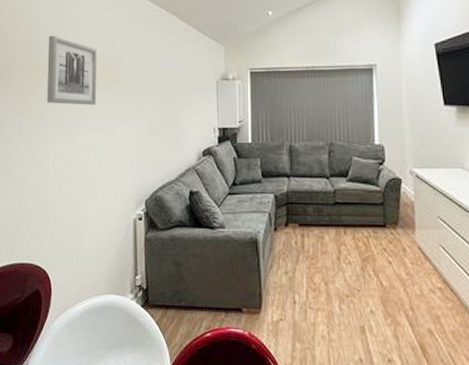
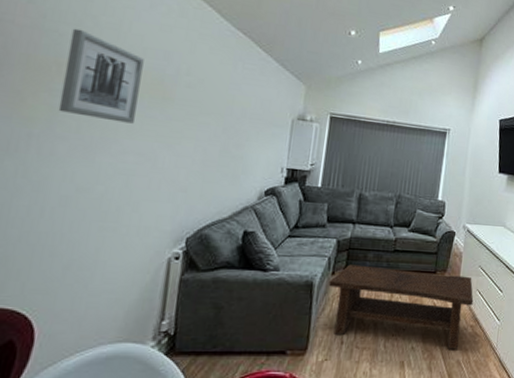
coffee table: none [272,220,438,316] -> present [328,264,474,349]

